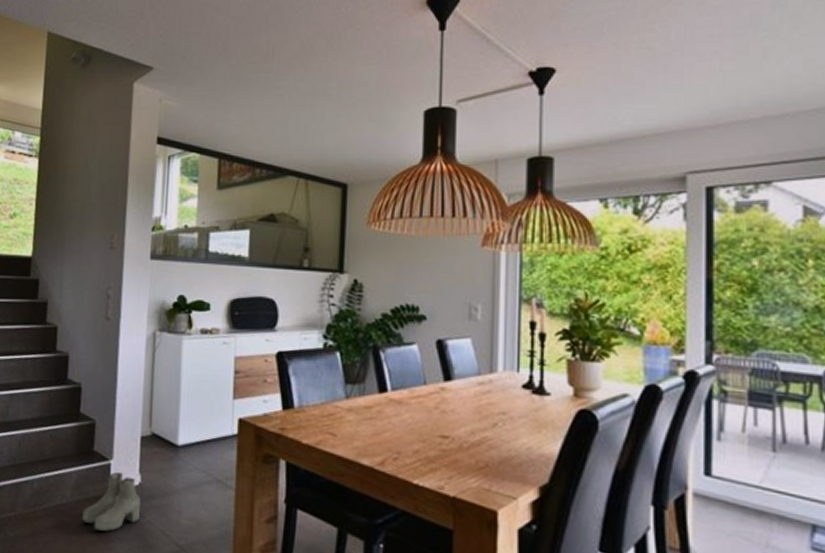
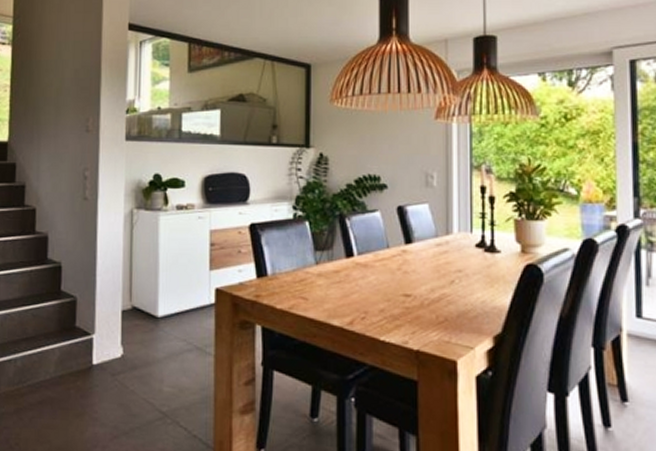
boots: present [82,472,140,532] -> none [66,346,123,404]

